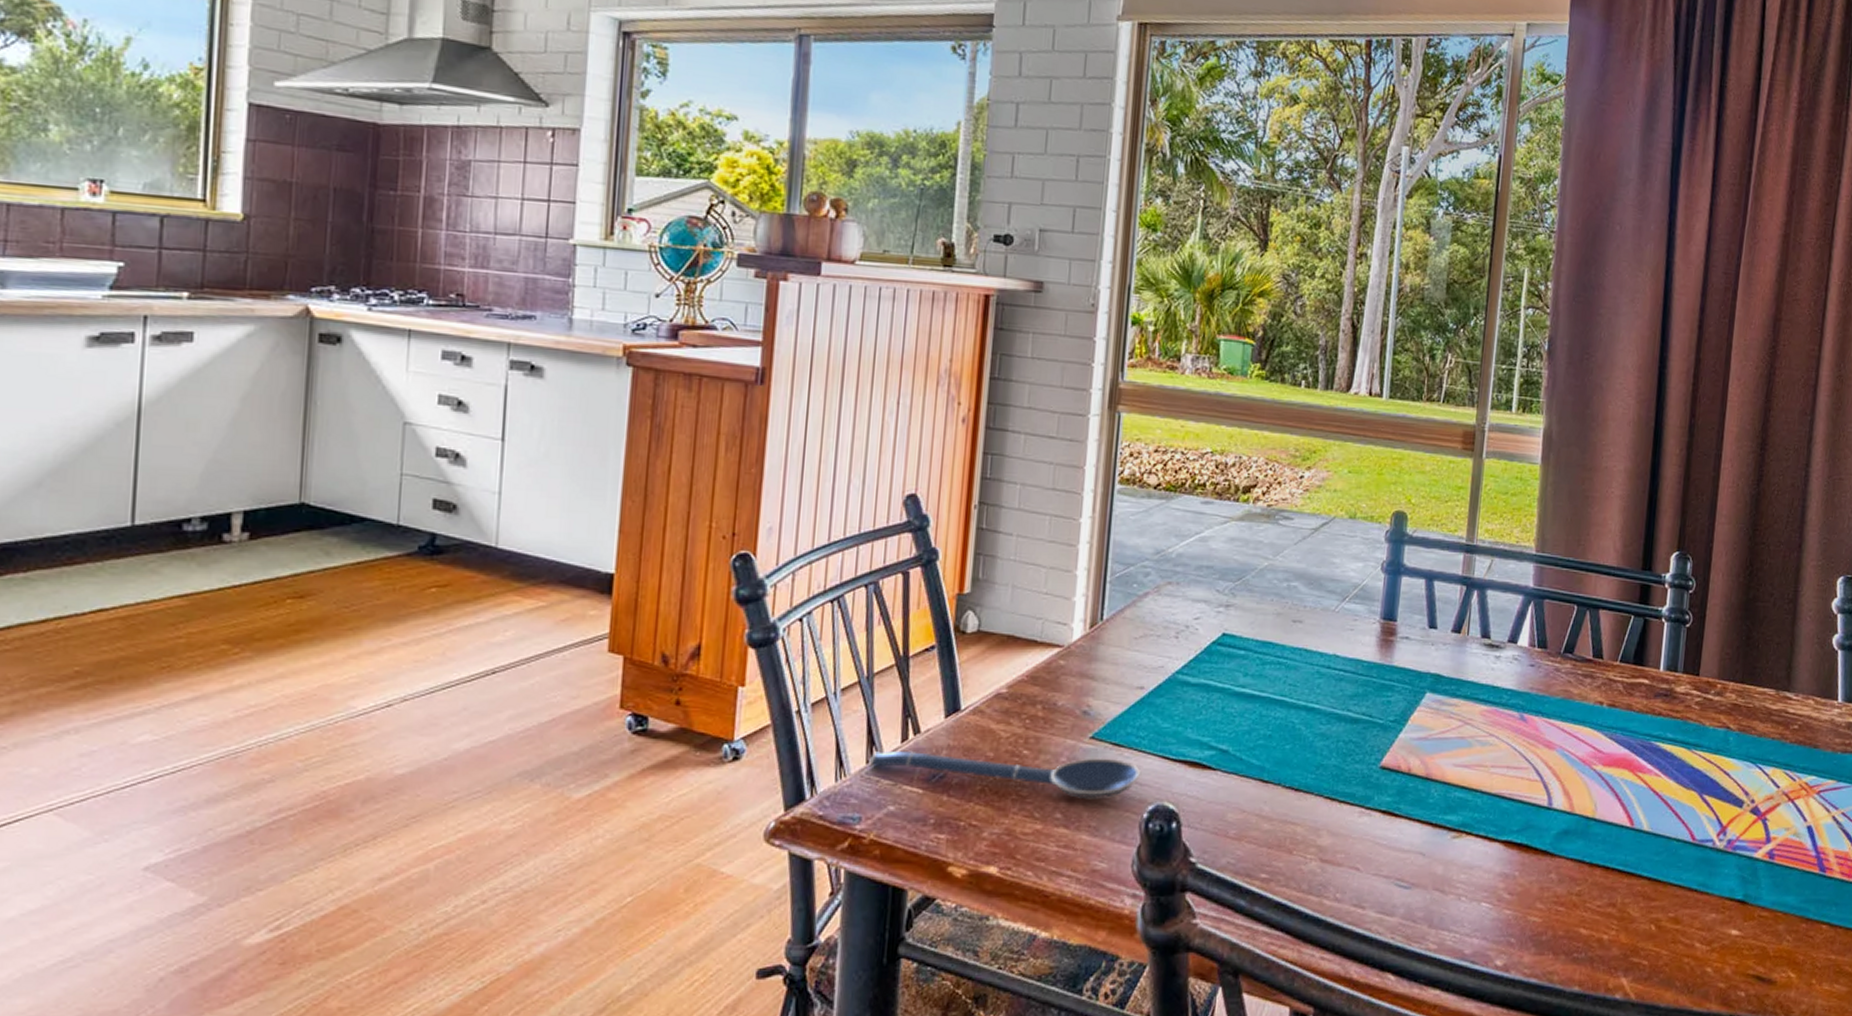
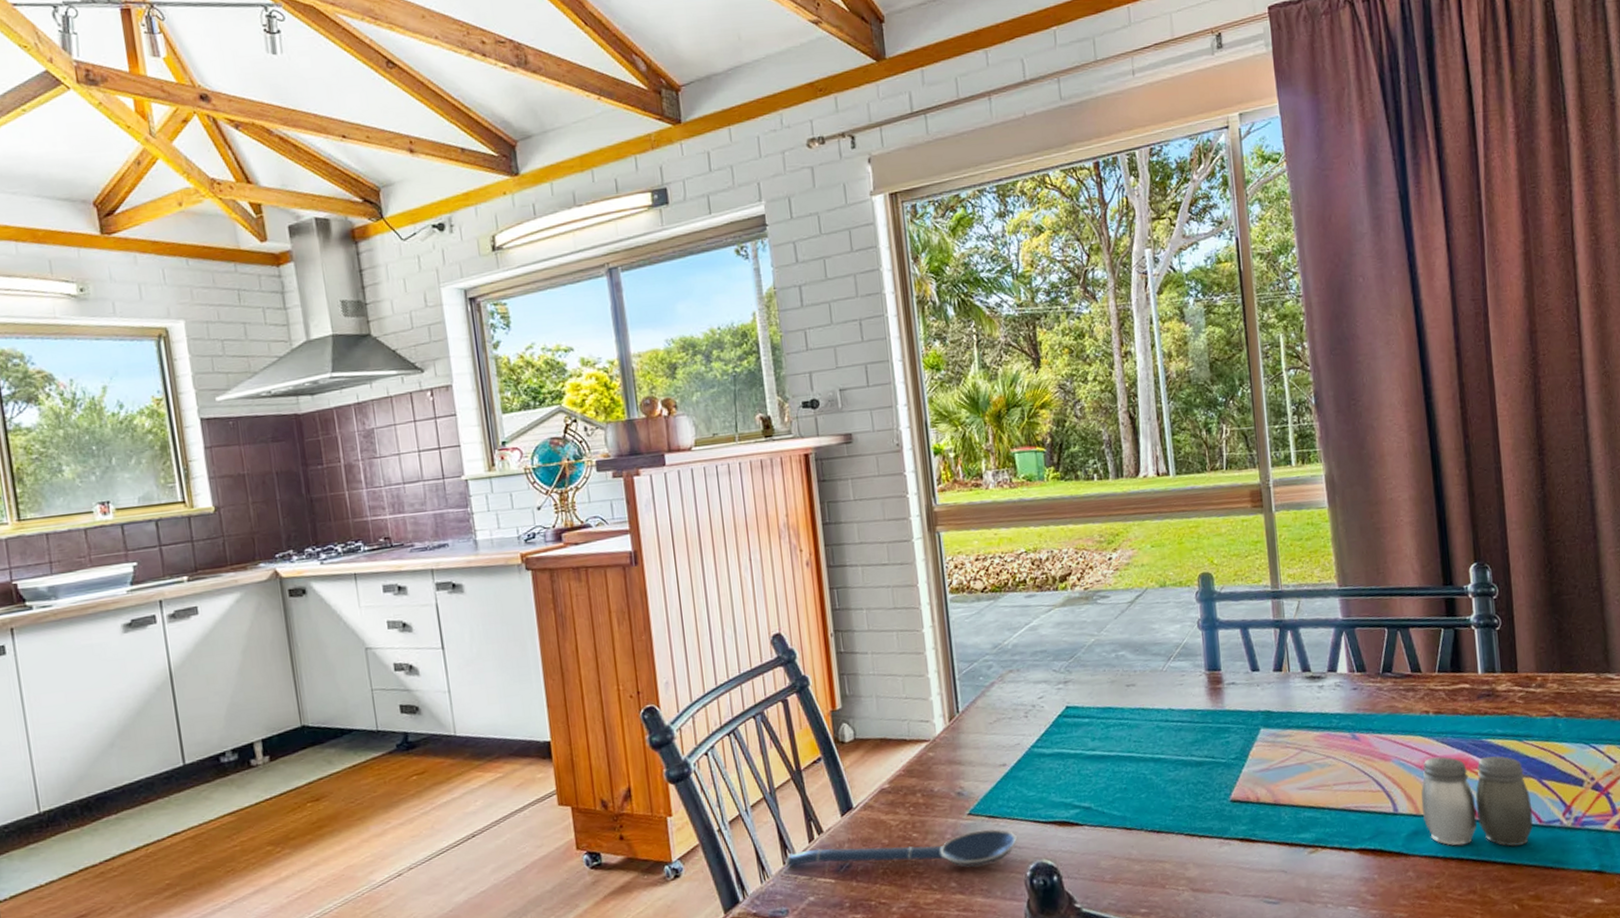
salt and pepper shaker: none [1577,753,1689,861] -> present [1421,755,1533,846]

